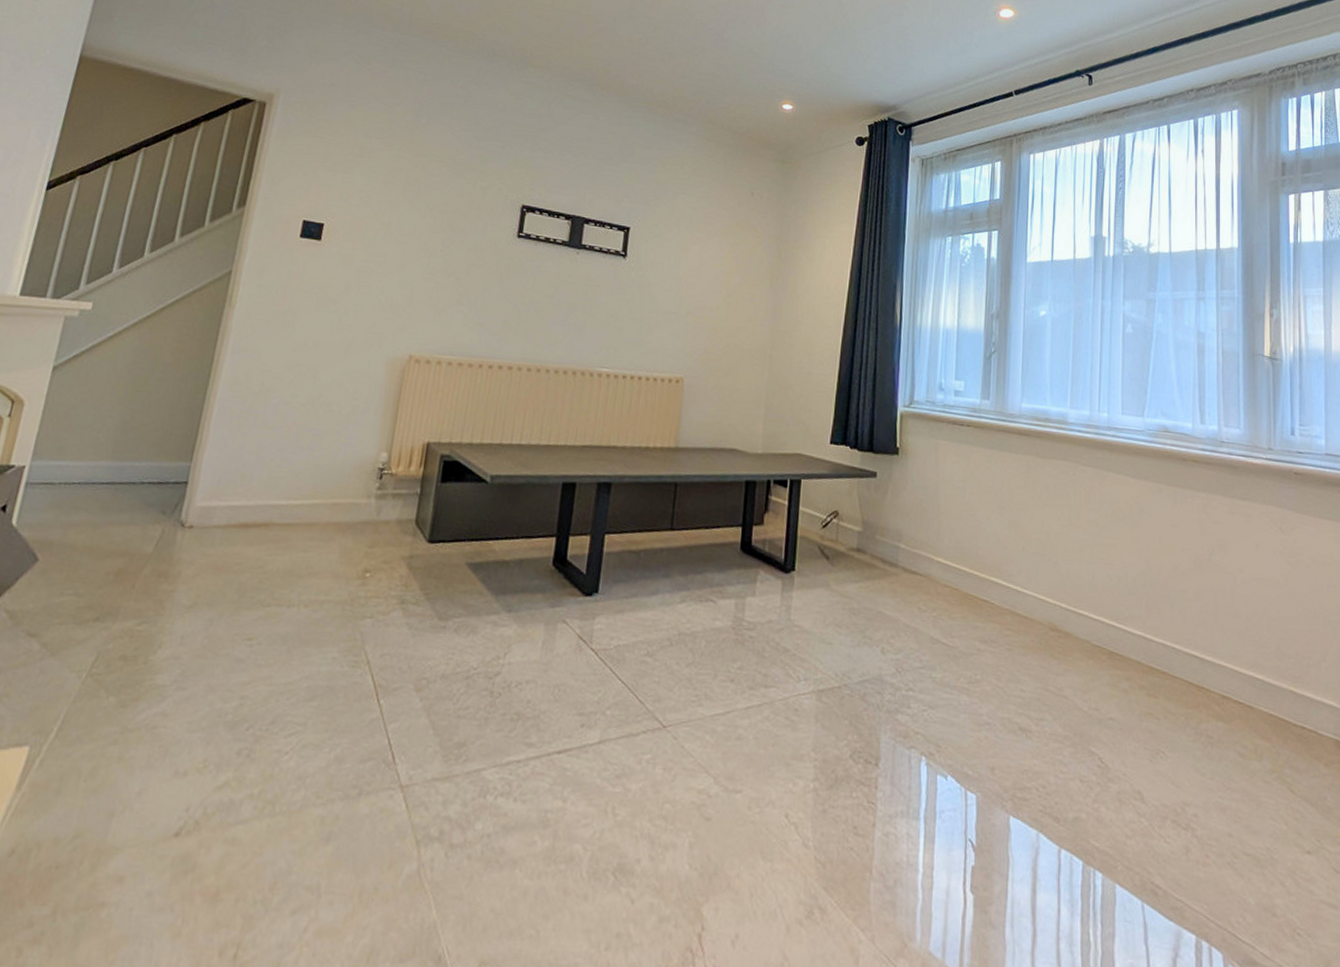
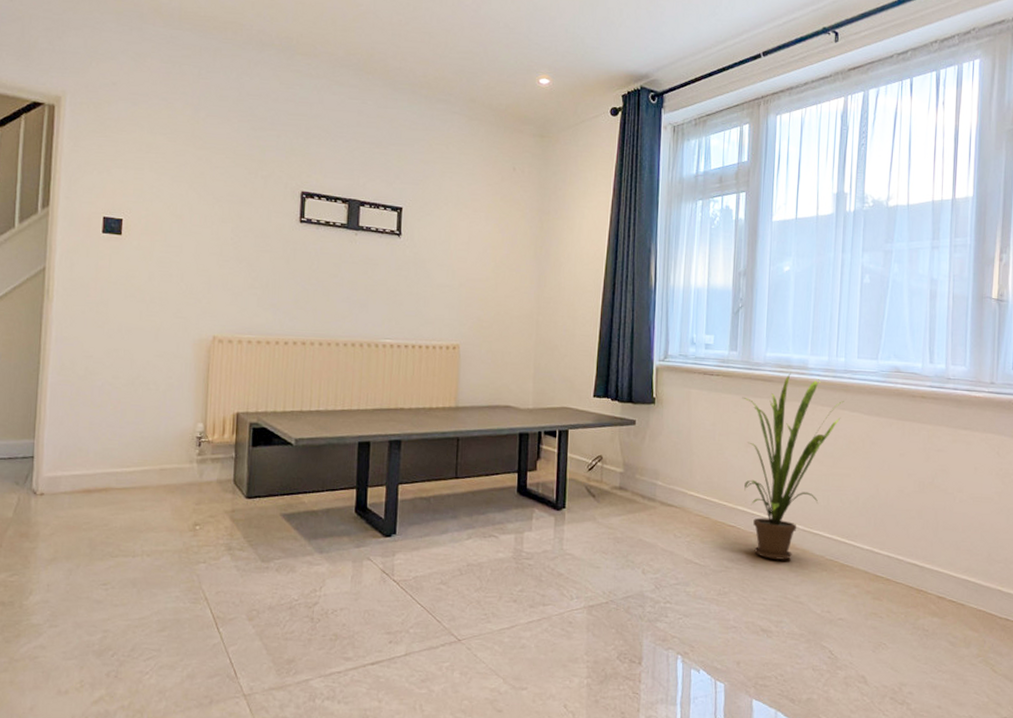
house plant: none [995,427,1109,644] -> present [742,373,844,560]

